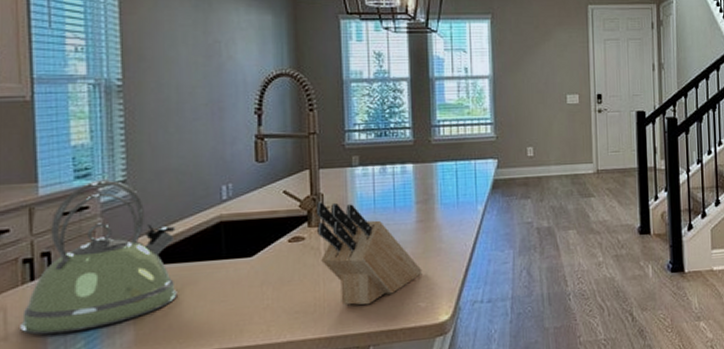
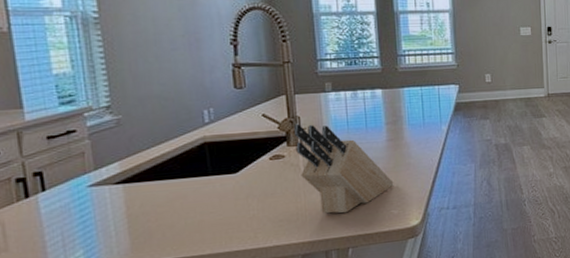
kettle: present [20,180,177,335] -> none [19,106,168,246]

